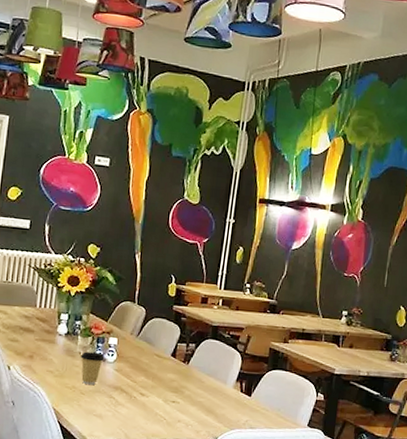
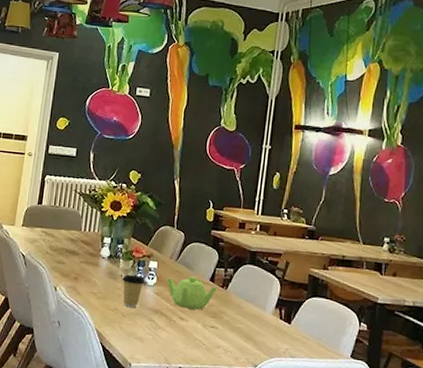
teapot: none [127,352,179,385] -> present [167,276,217,310]

